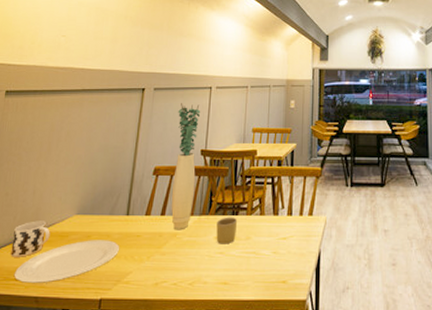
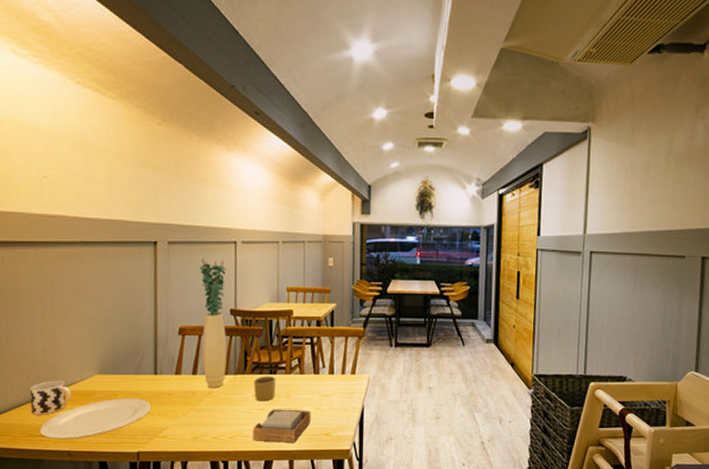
napkin holder: none [210,253,269,292] -> present [252,409,311,444]

